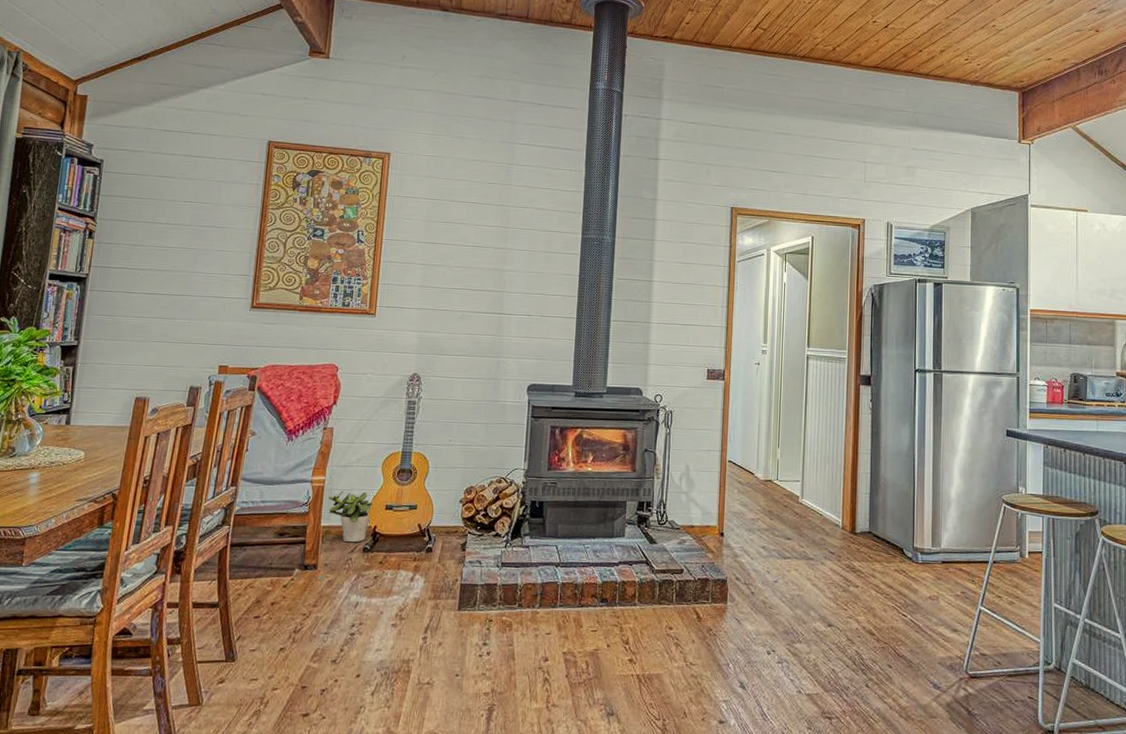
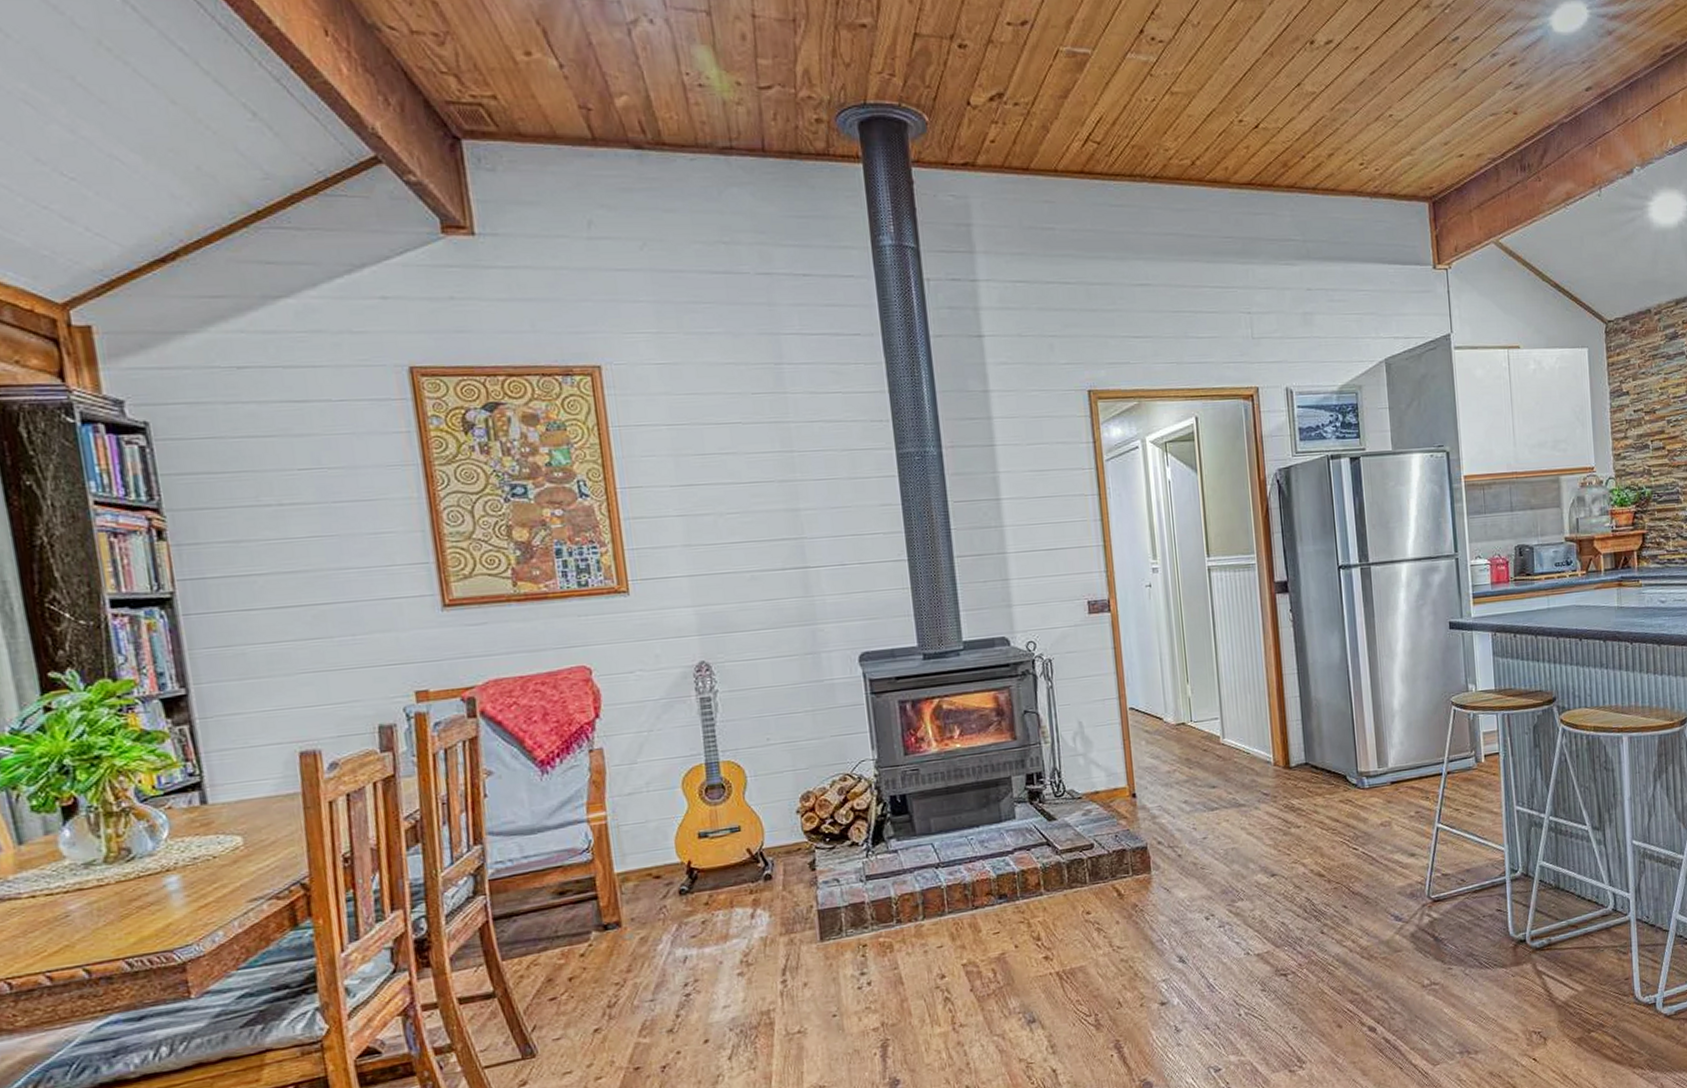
potted plant: present [329,490,373,543] -> none [617,821,681,888]

